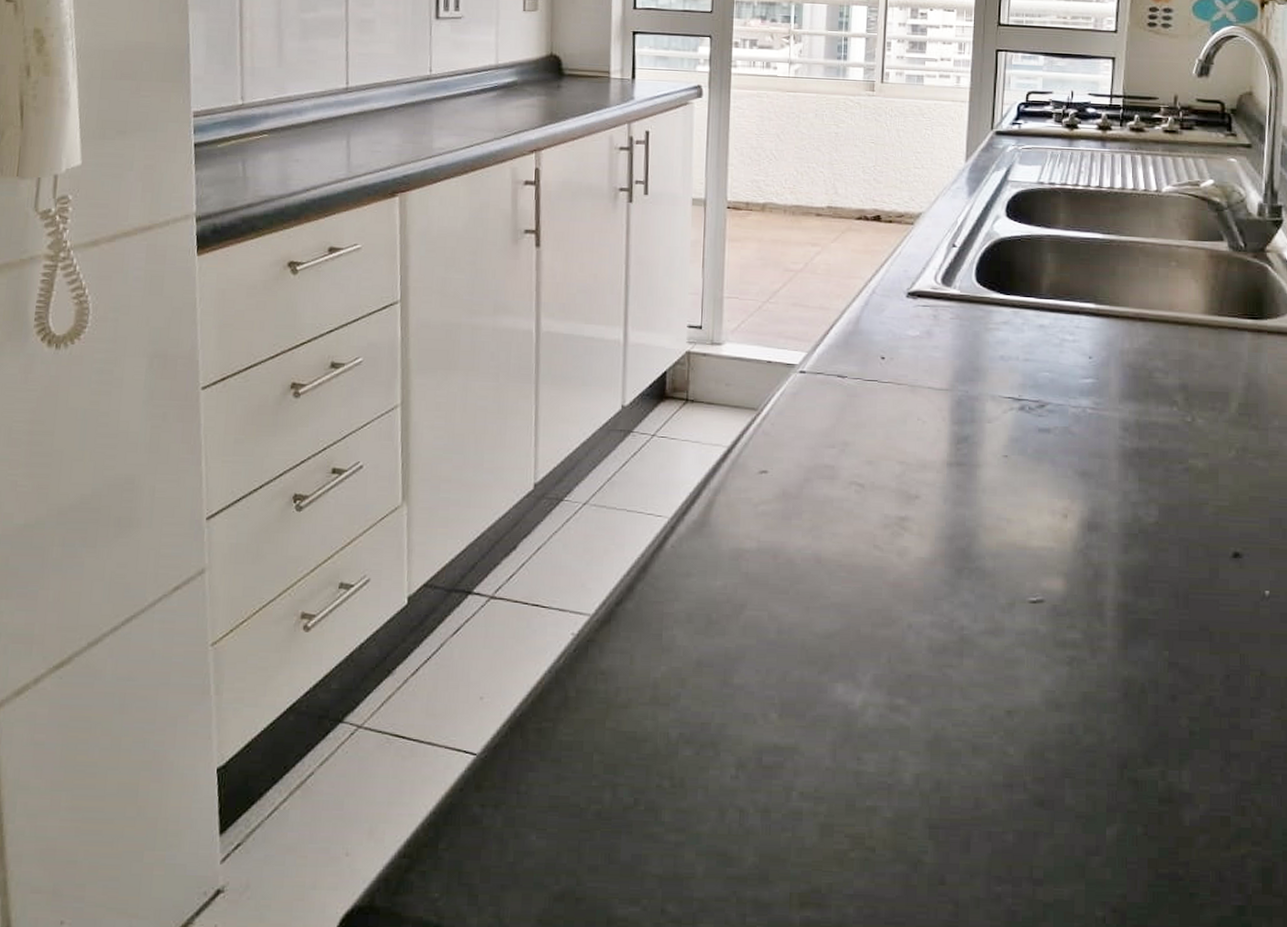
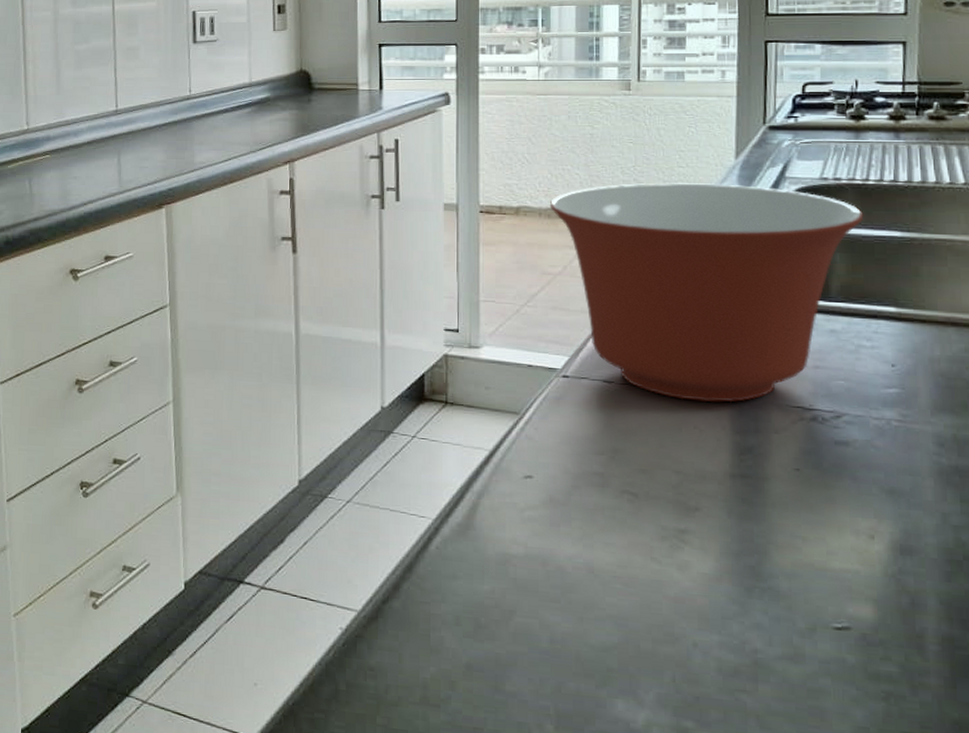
mixing bowl: none [794,182,1073,395] -> present [549,182,864,403]

